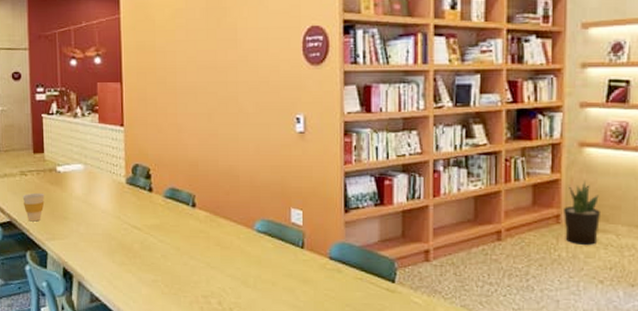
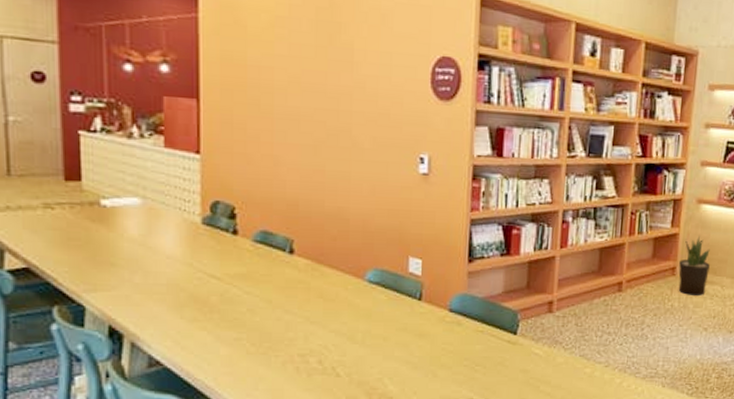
cup: present [22,192,45,222] -> none [47,231,81,269]

